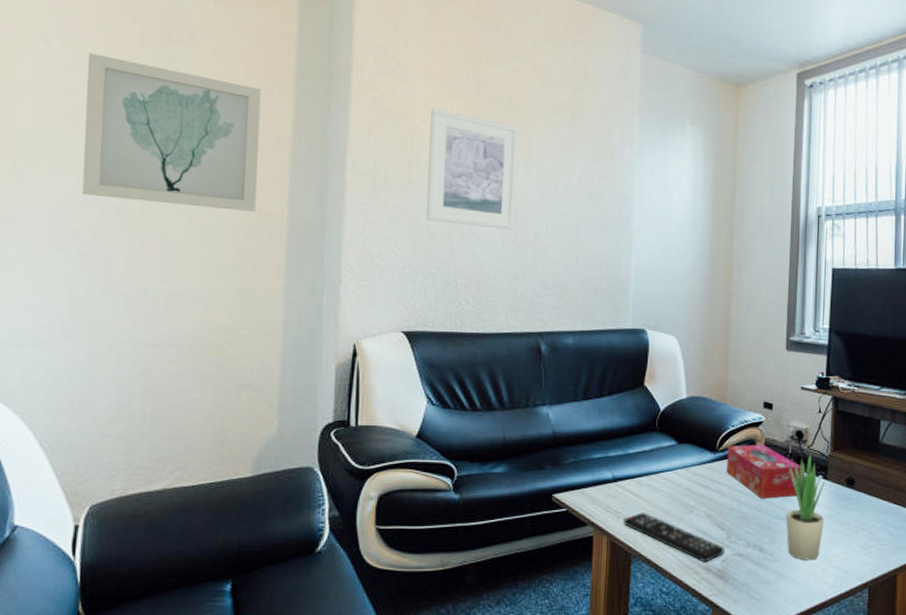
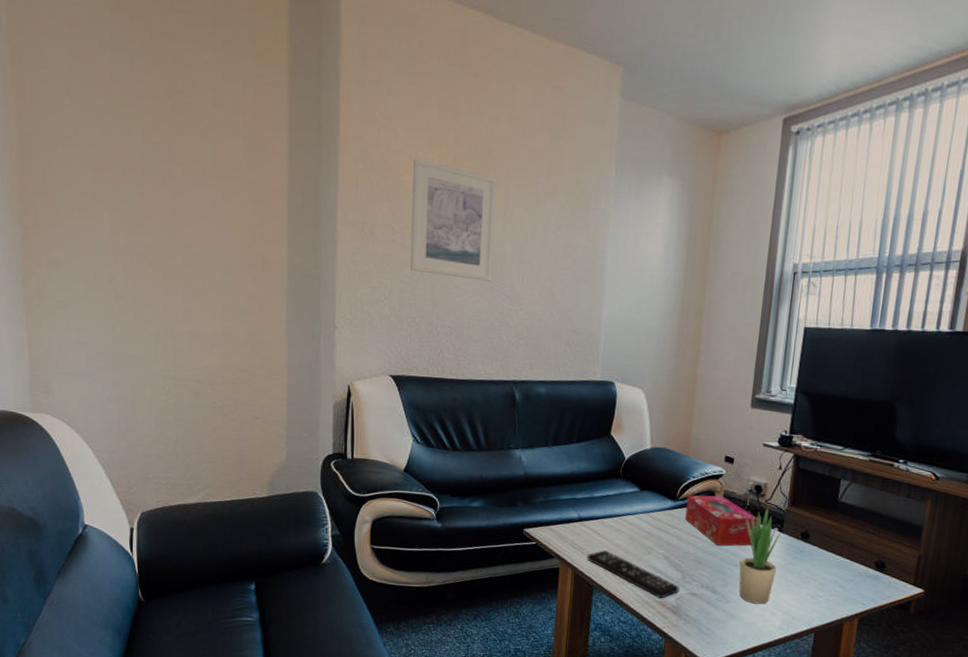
wall art: present [81,52,262,211] -> none [107,105,260,260]

